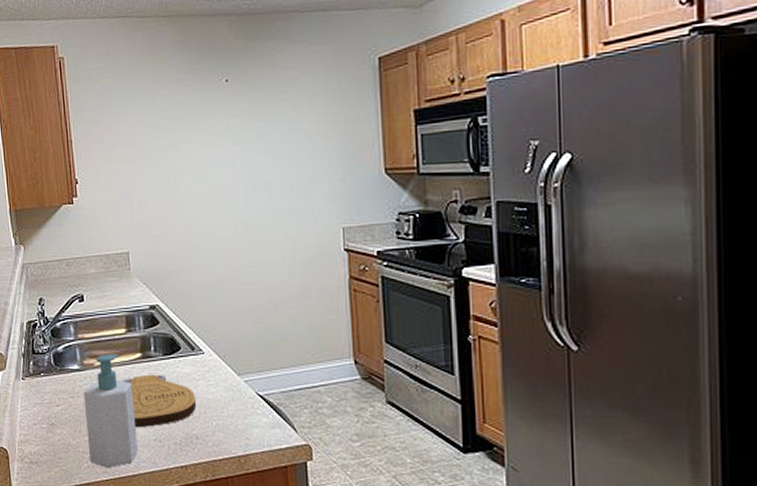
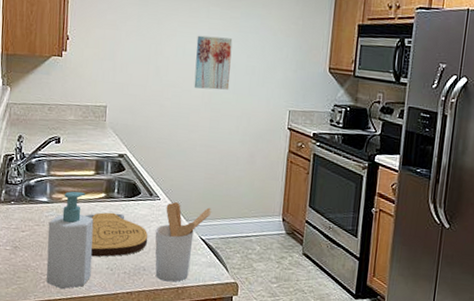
utensil holder: none [203,354,267,450] -> present [155,202,212,282]
wall art: none [219,152,266,218] -> present [194,35,233,90]

